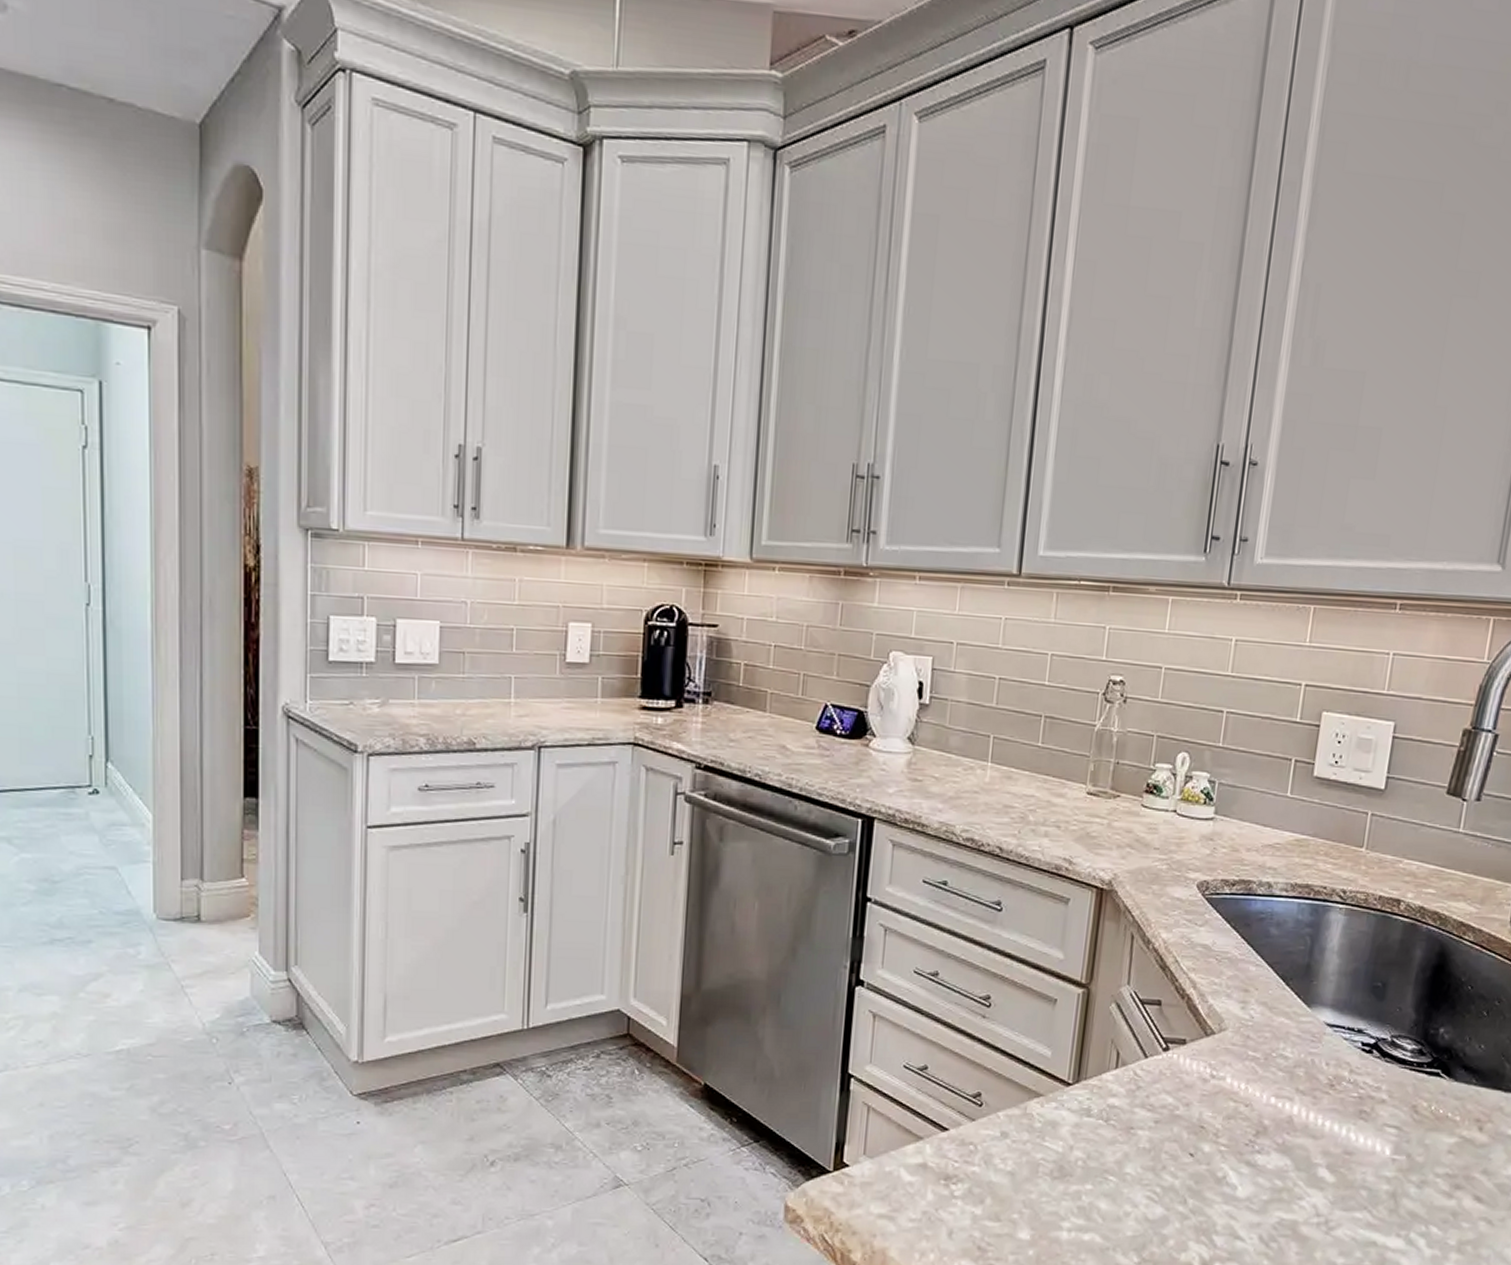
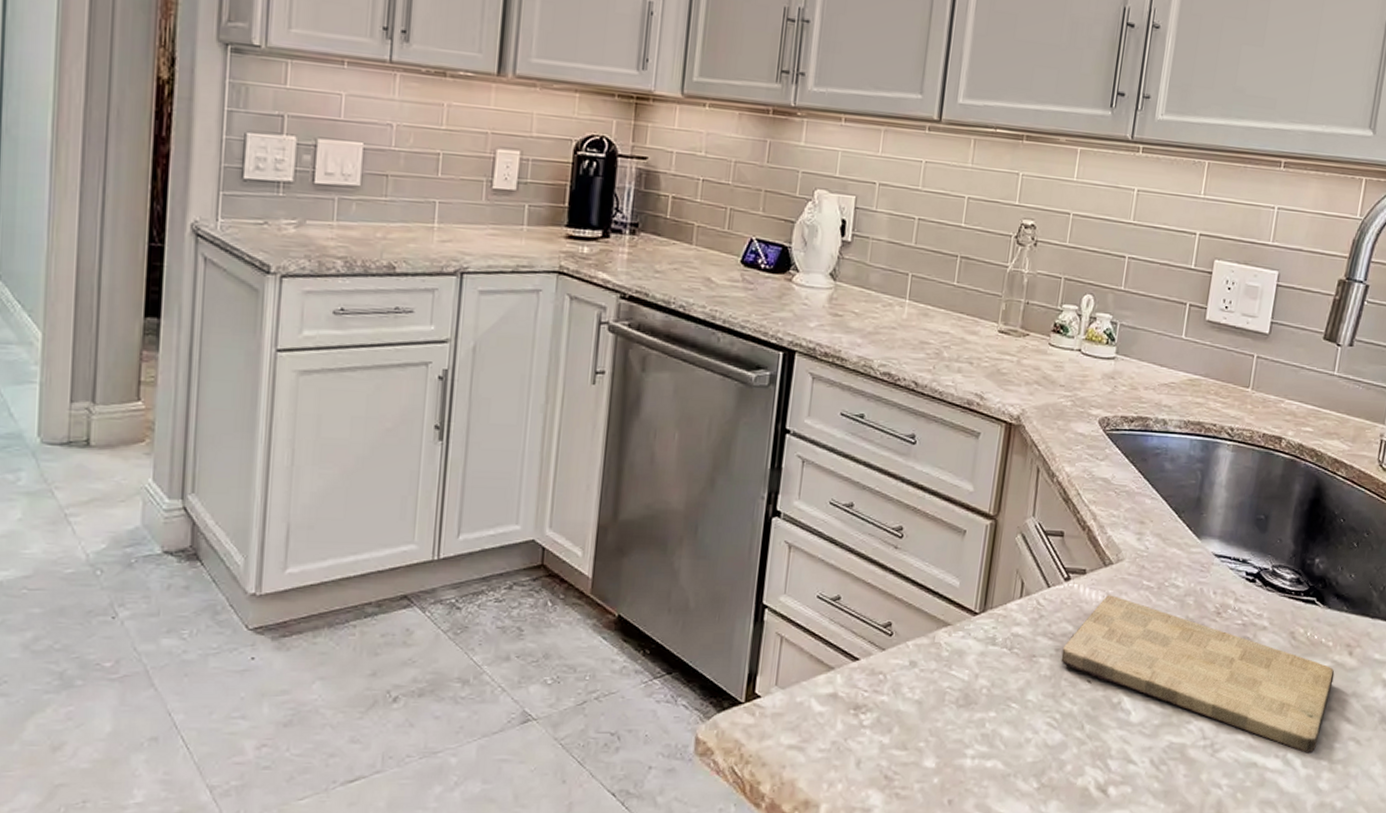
cutting board: none [1160,1066,1463,1233] -> present [1060,595,1335,753]

